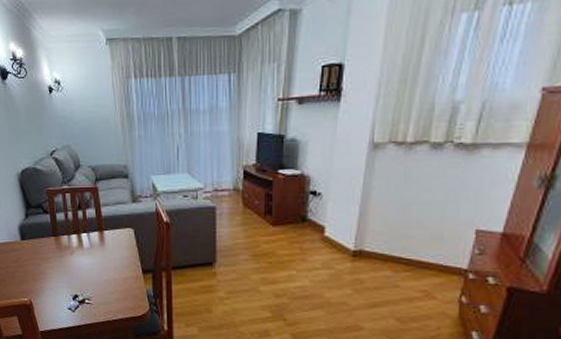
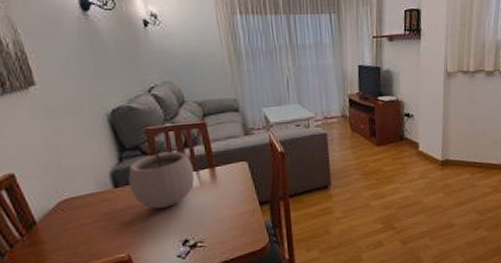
plant pot: none [32,200,86,263] -> present [128,140,195,209]

